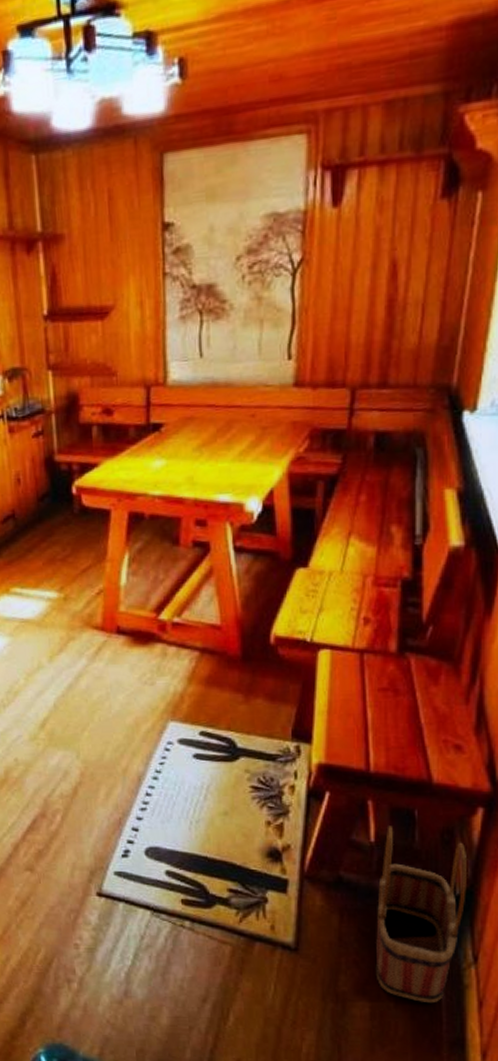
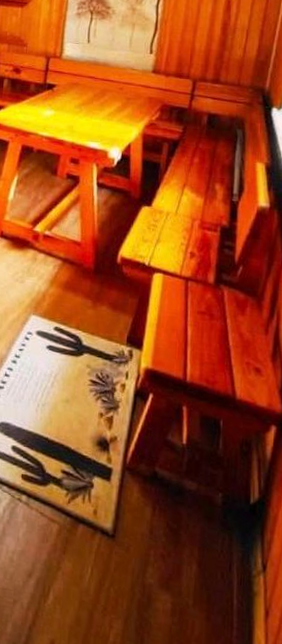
basket: present [375,826,467,1004] -> none [178,431,261,607]

